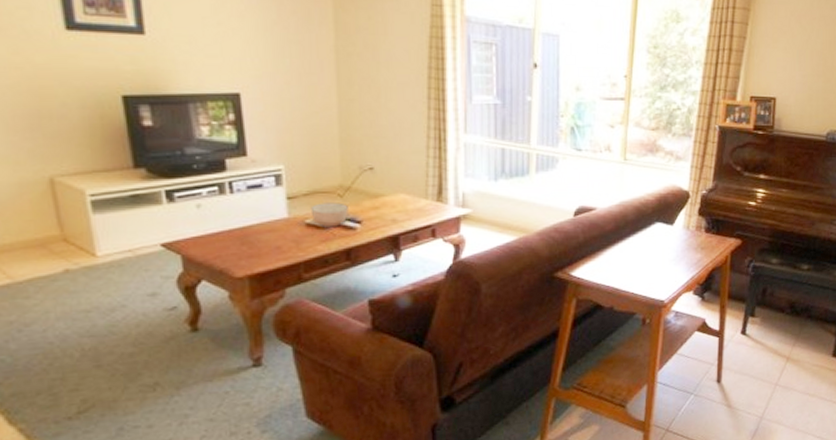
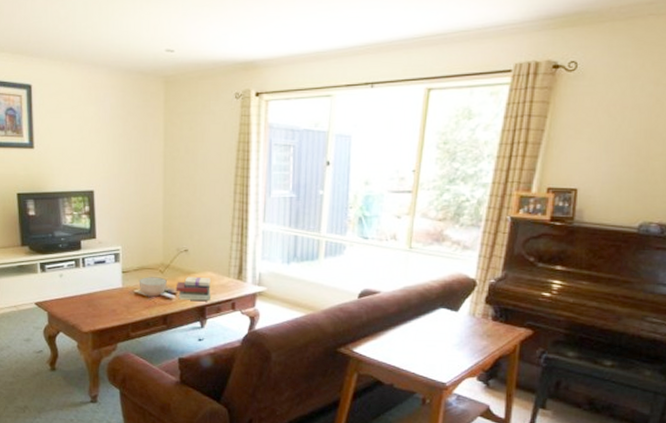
books: none [360,200,405,230] -> present [175,276,211,302]

